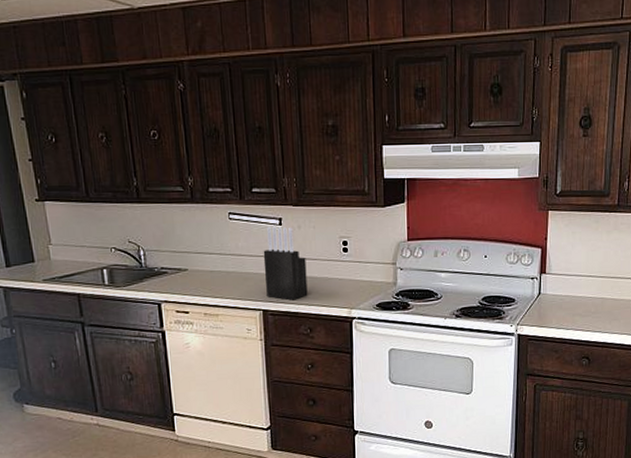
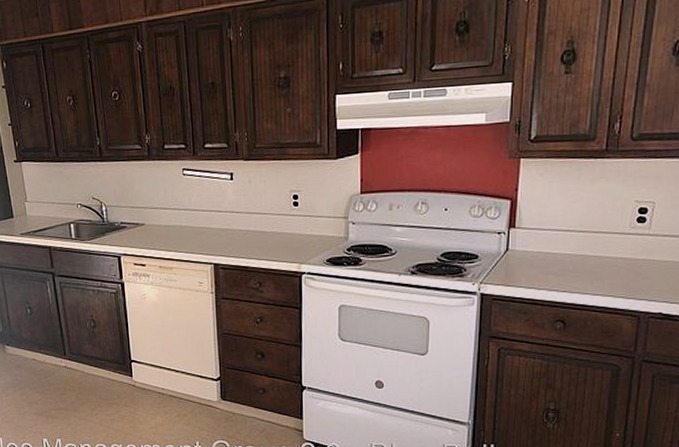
knife block: present [263,226,308,300] -> none [215,181,258,255]

